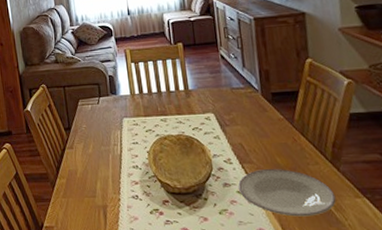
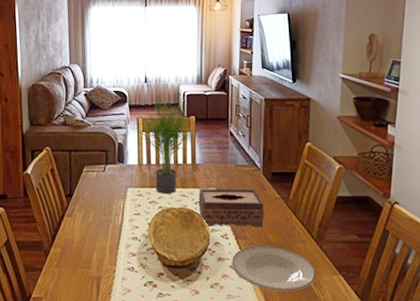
potted plant: none [116,24,181,122] -> present [128,96,192,194]
tissue box: none [195,111,269,152] -> present [198,189,265,227]

